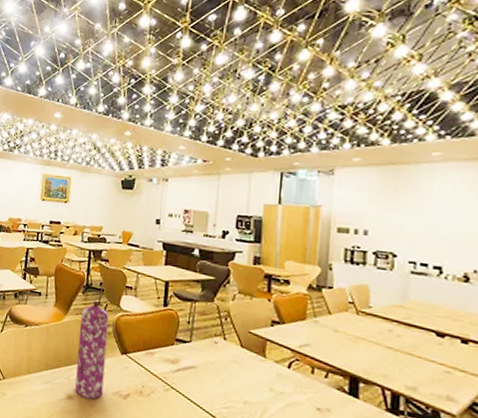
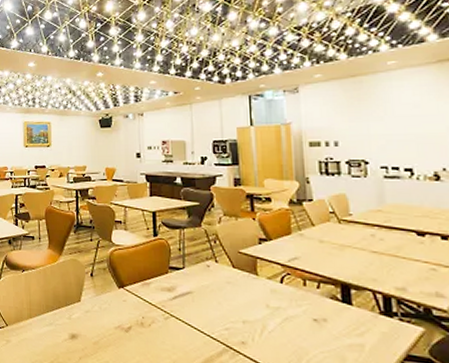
gas cylinder: present [75,301,109,400] -> none [75,239,105,336]

